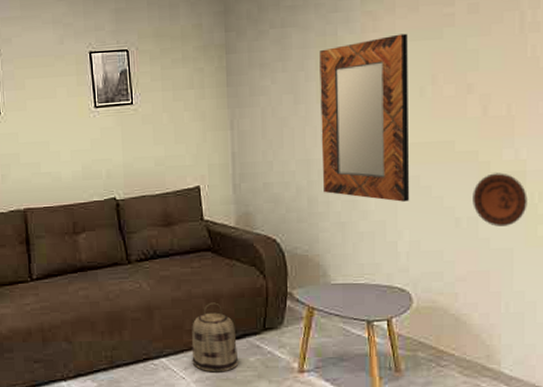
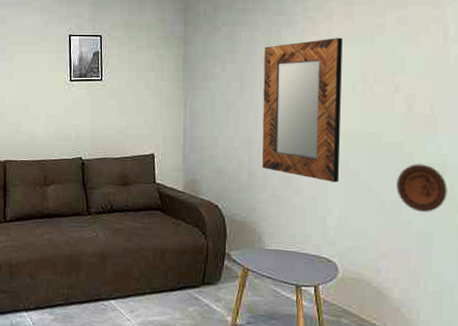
basket: present [191,302,239,373] -> none [137,255,179,319]

